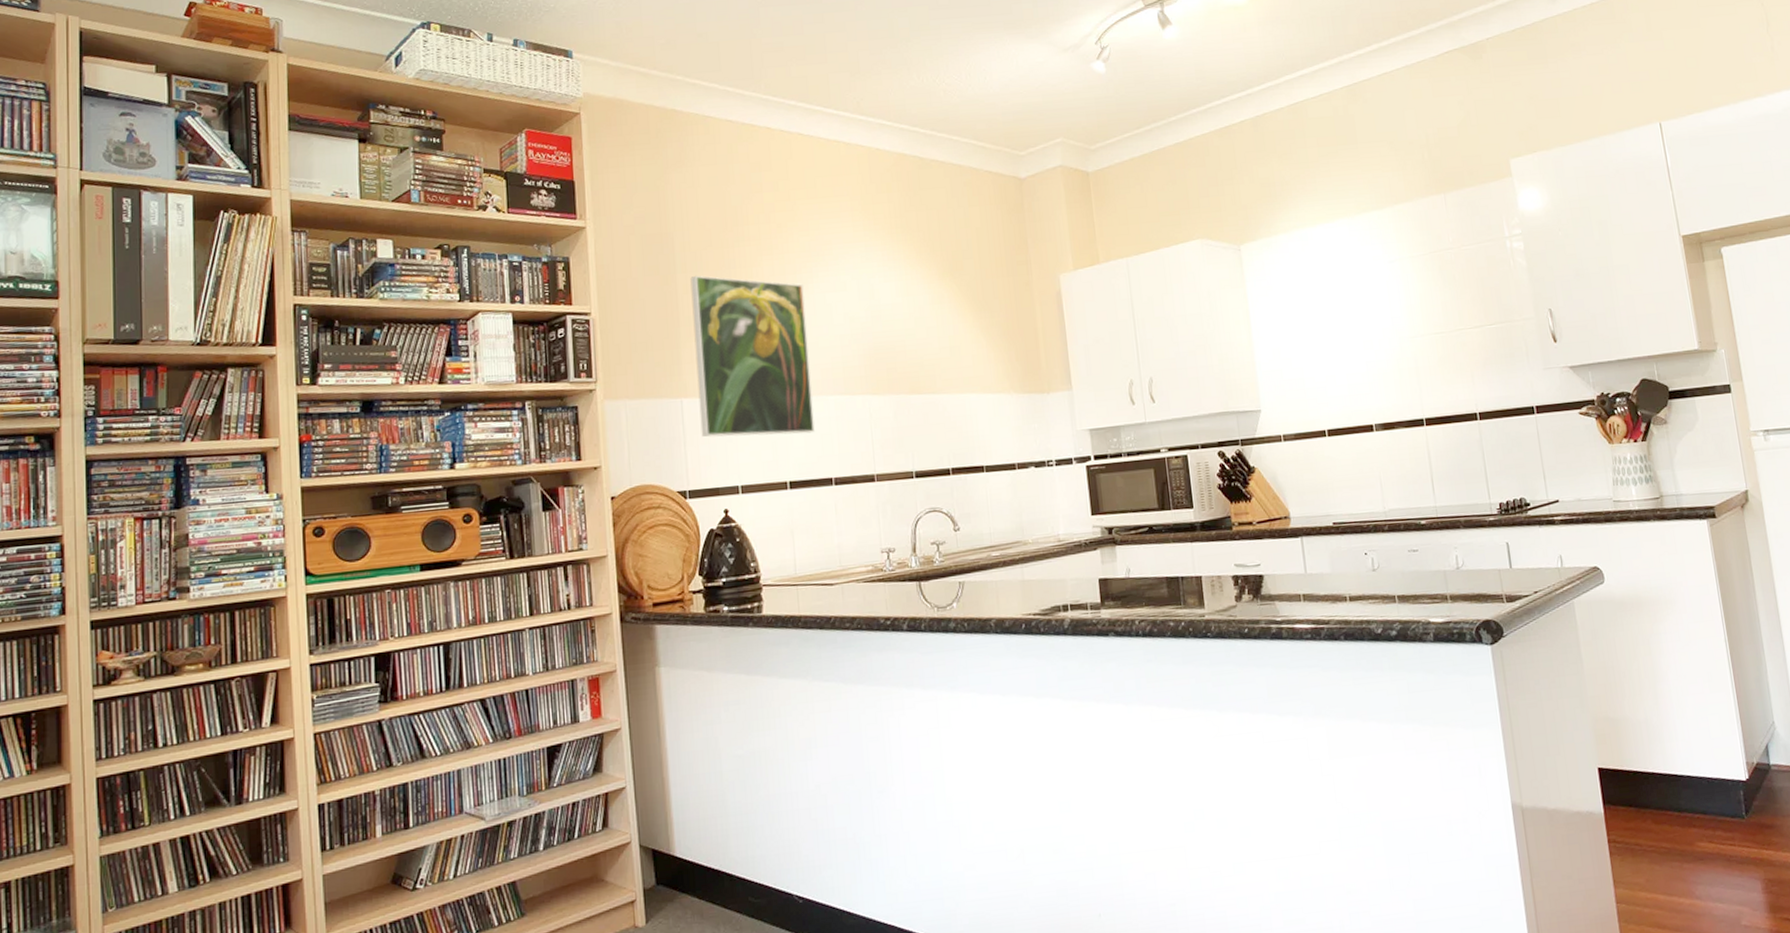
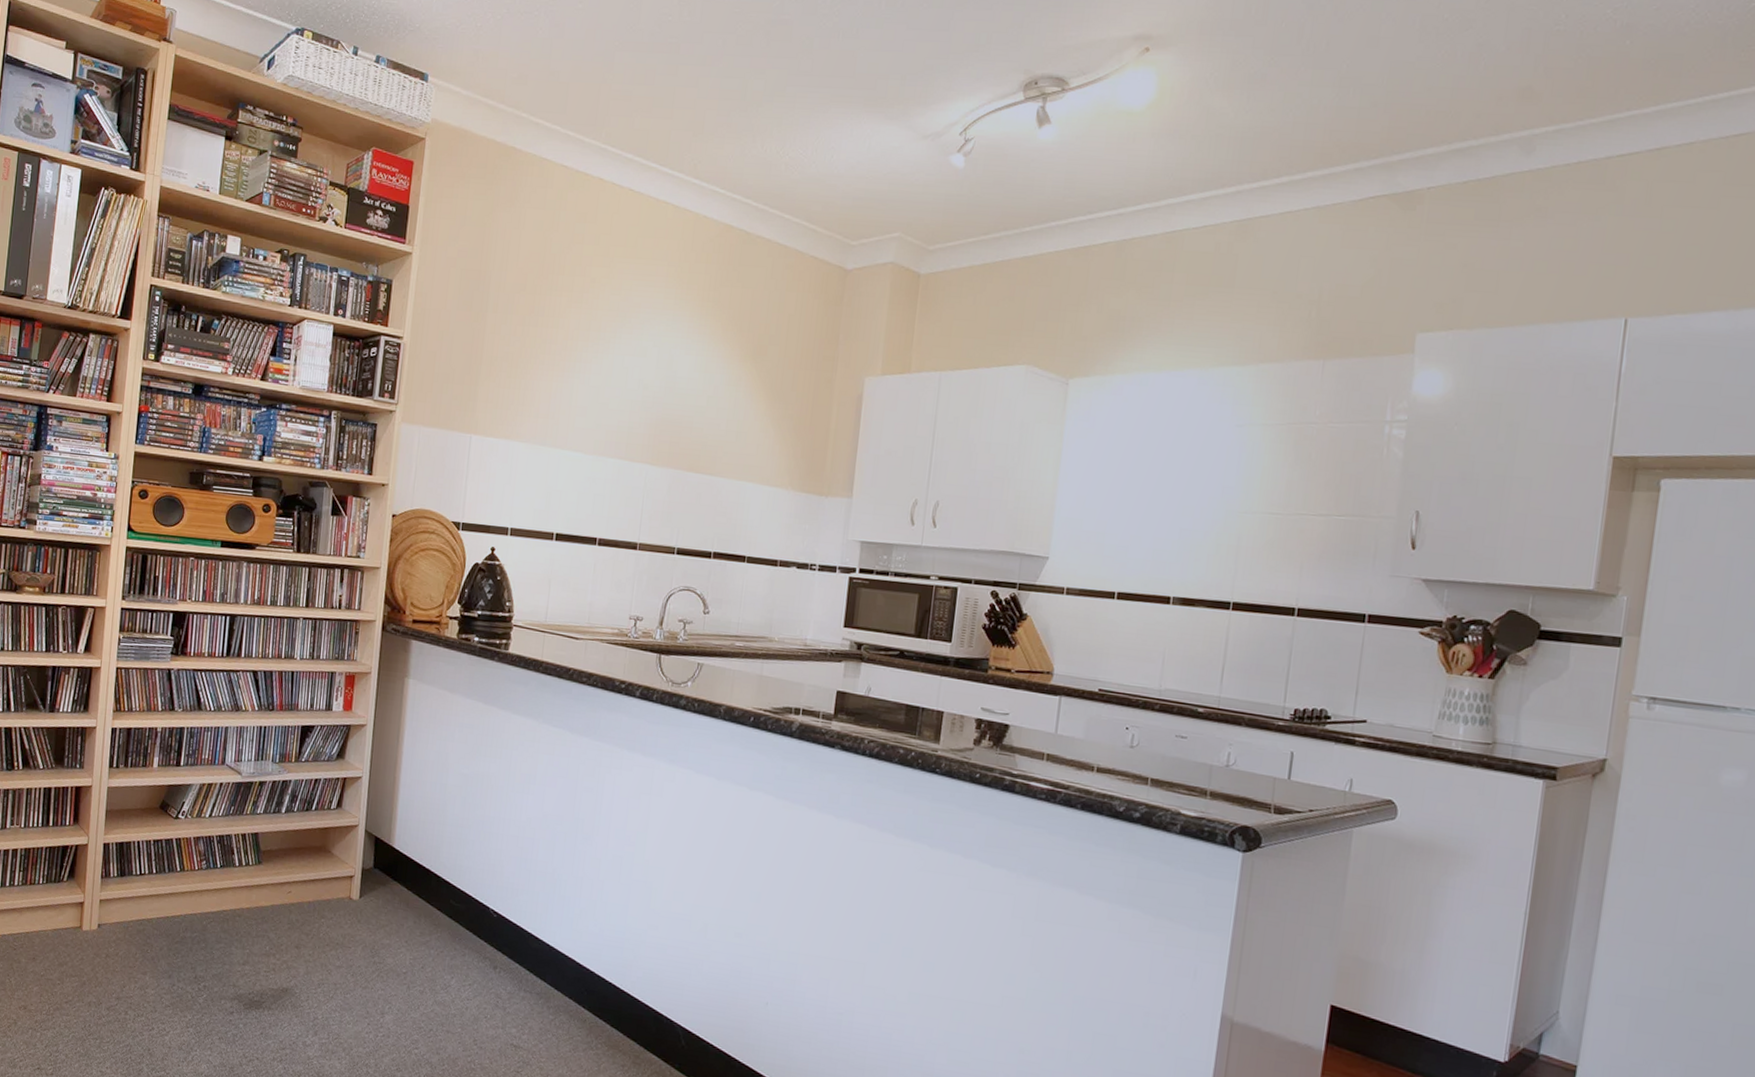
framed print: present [690,275,815,437] -> none [483,317,605,491]

